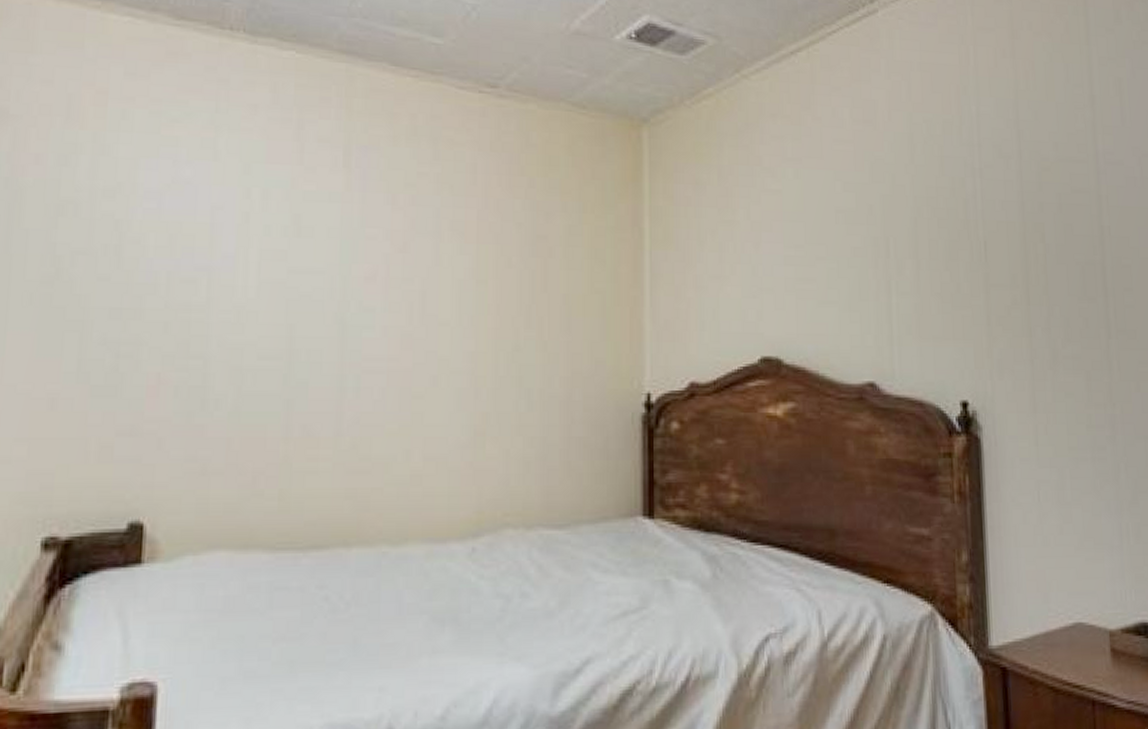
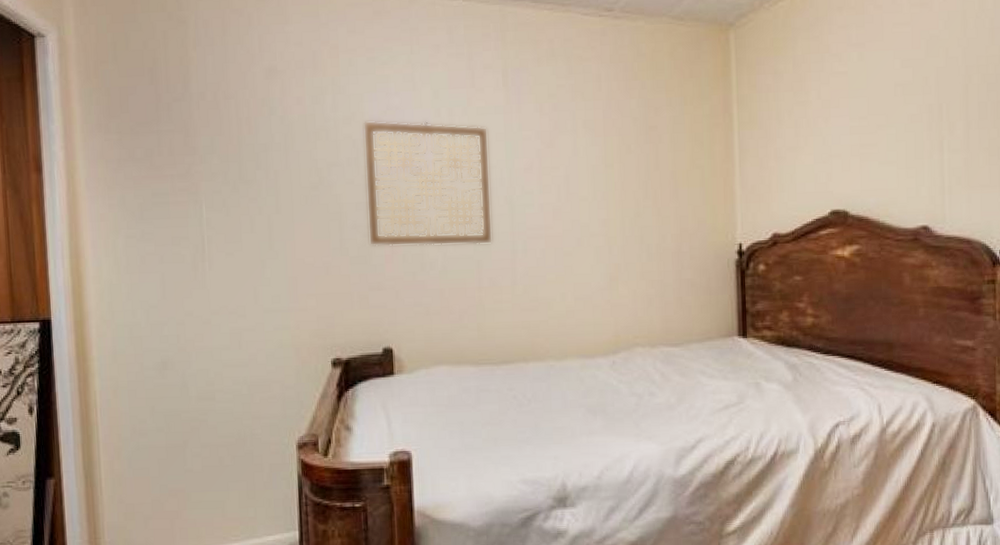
wall art: none [123,195,318,378] -> present [363,120,493,247]

